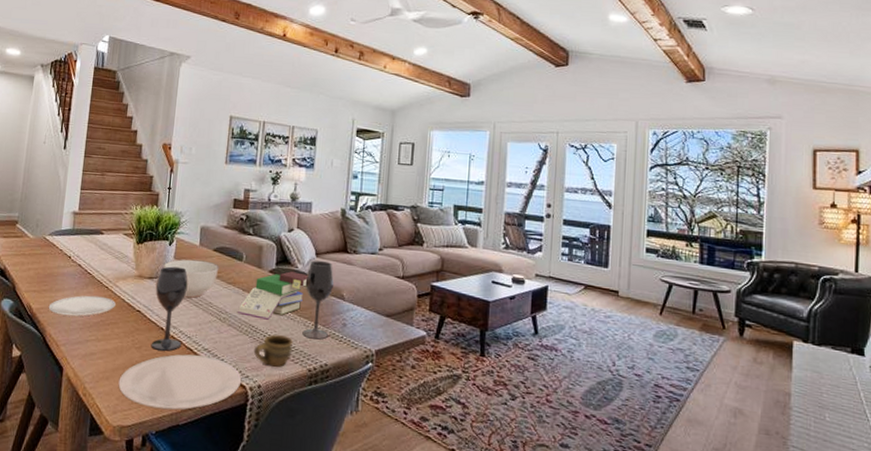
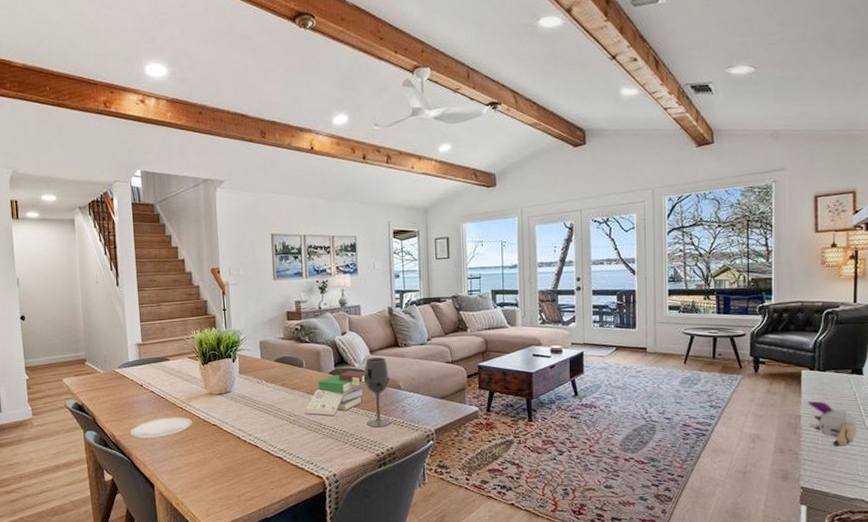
plate: present [118,354,242,410] -> none [207,455,318,507]
wine glass: present [151,266,188,351] -> none [226,380,258,457]
bowl: present [162,259,220,299] -> none [229,371,283,408]
cup: present [253,334,294,368] -> none [325,427,360,457]
fox mask: none [797,378,857,438] -> present [806,401,858,447]

